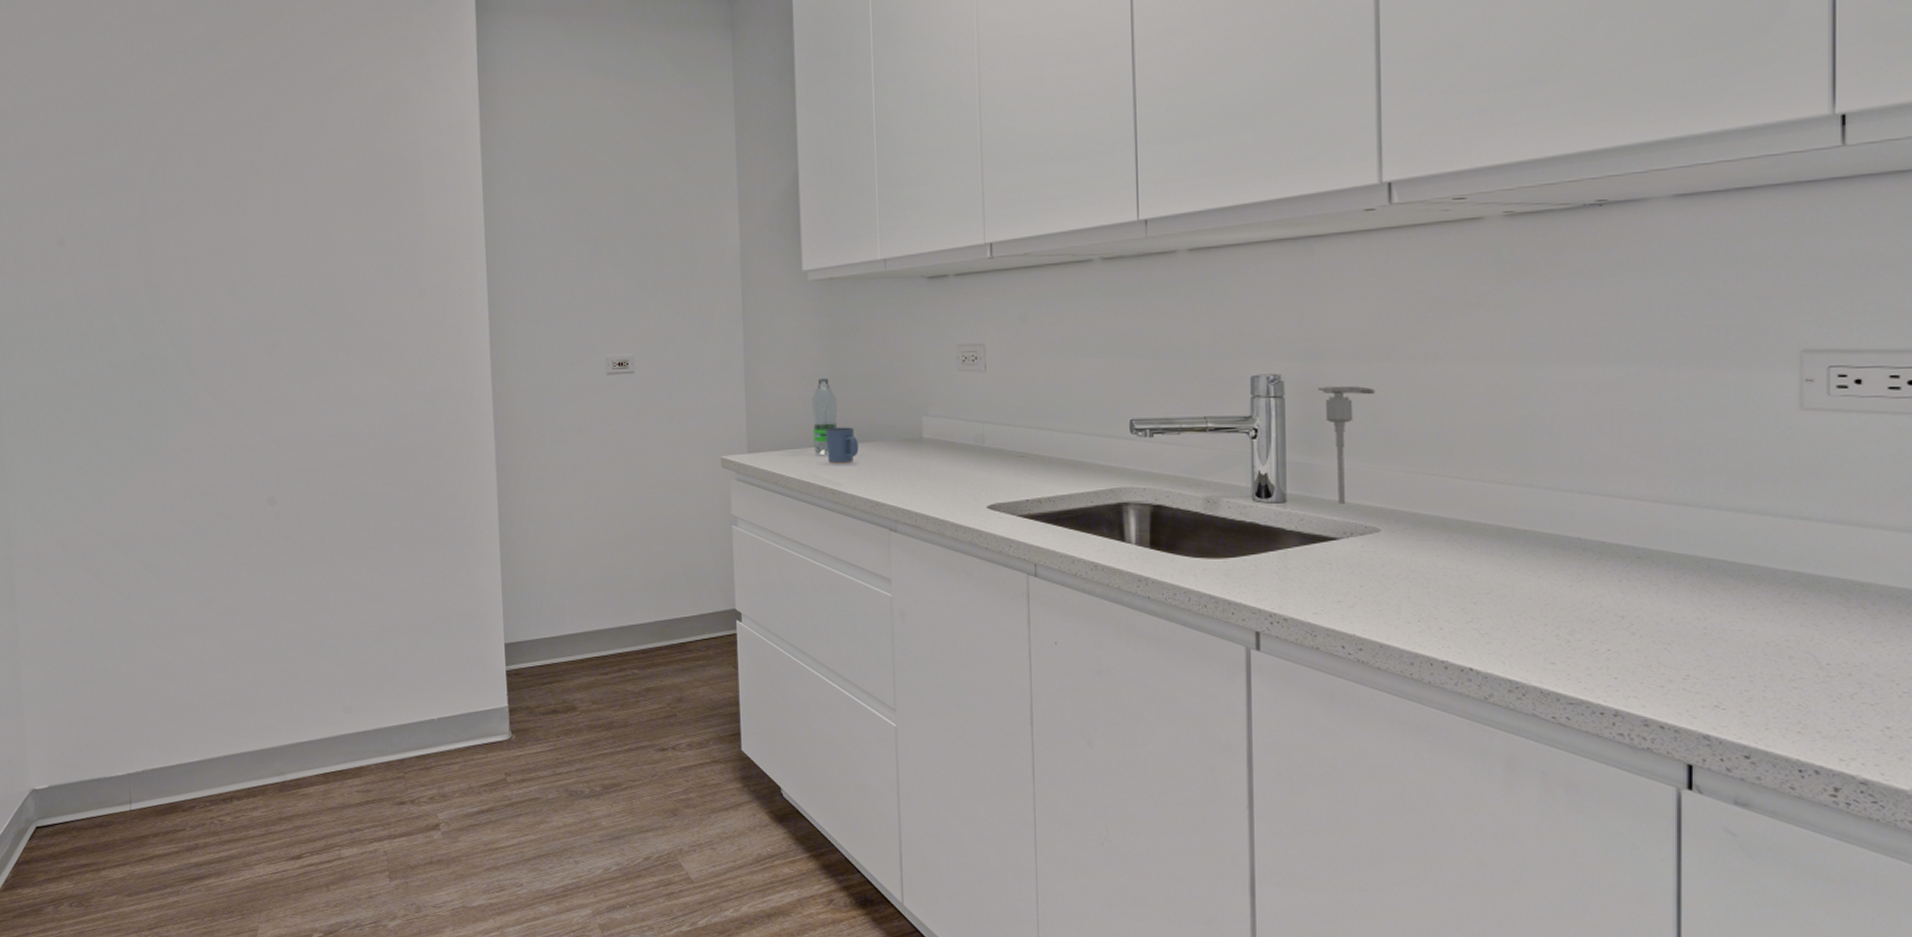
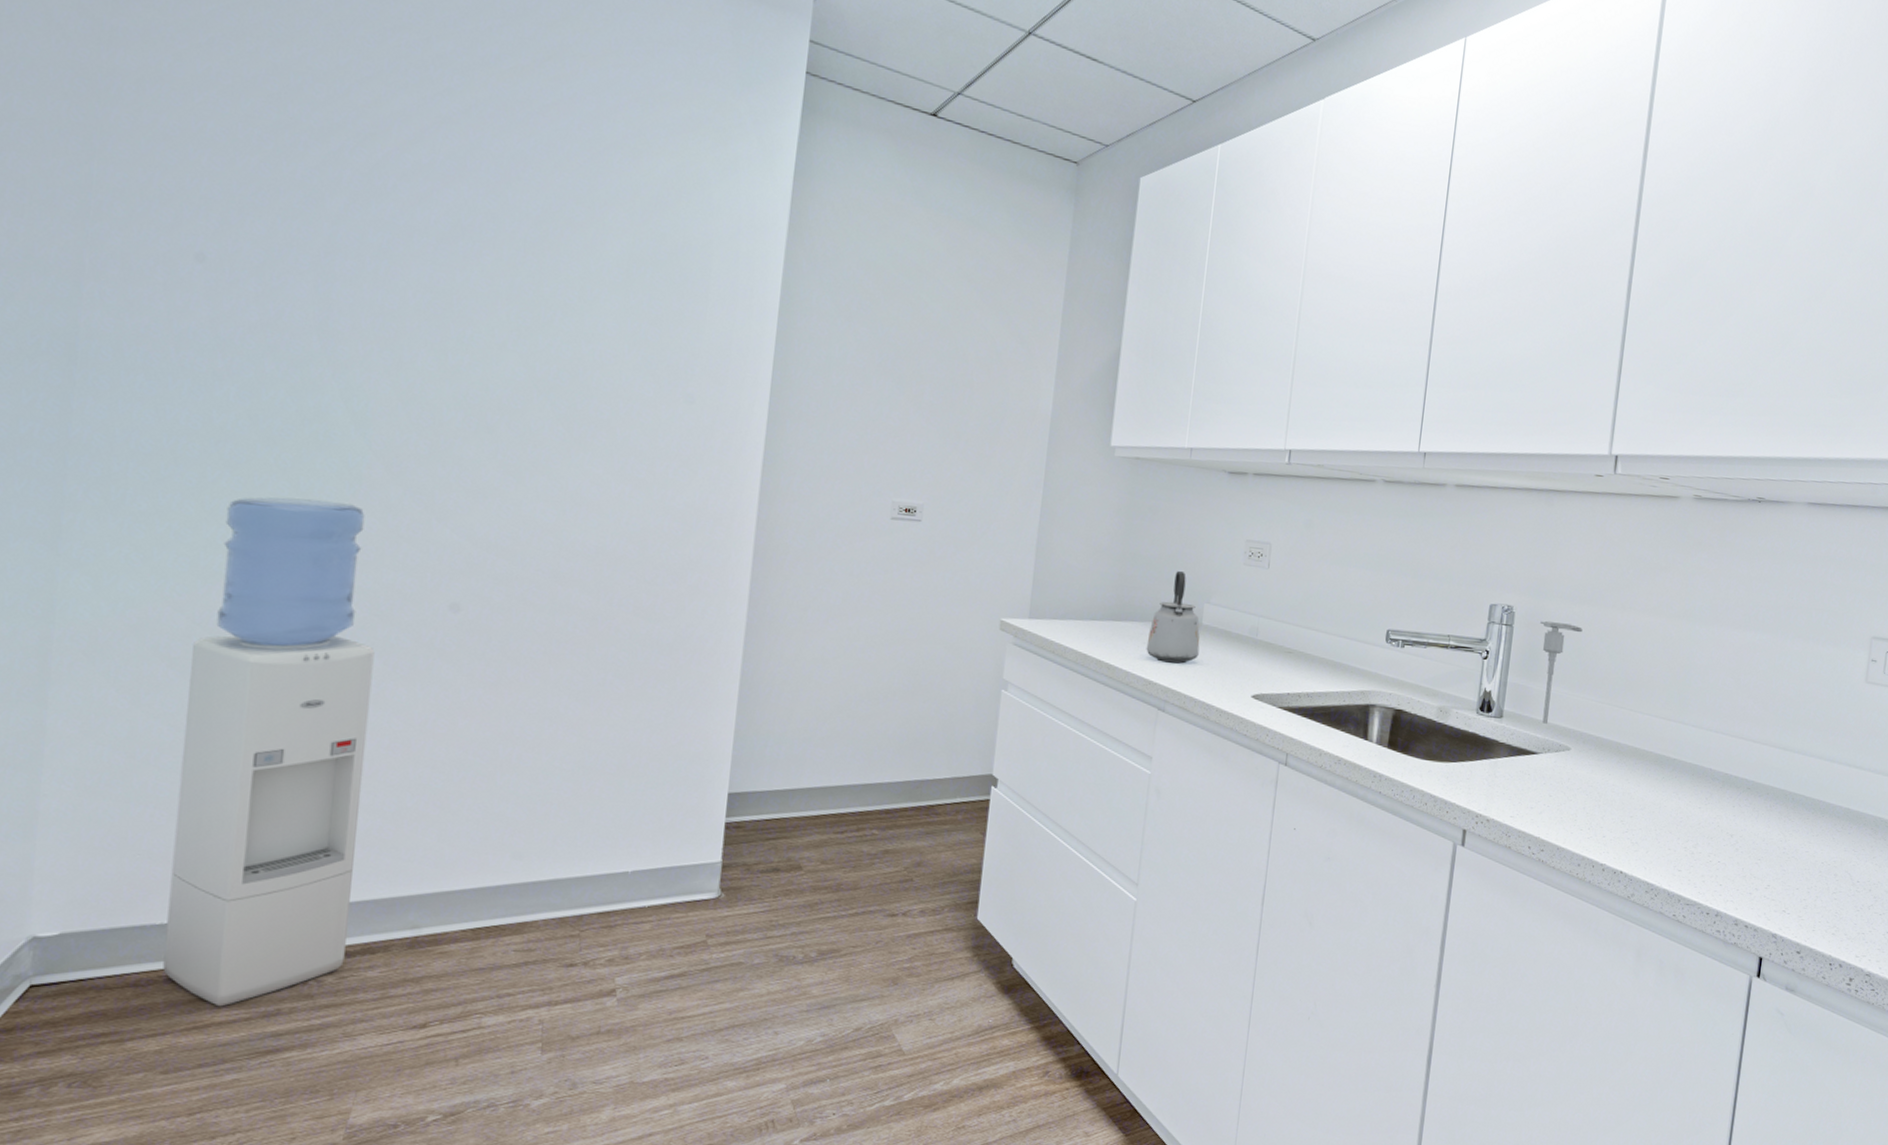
water cooler: none [99,423,236,843] -> present [162,496,375,1007]
bottle: present [812,378,838,456] -> none [1096,553,1126,630]
mug: present [825,427,859,465] -> none [1108,603,1141,641]
kettle: none [868,387,924,480] -> present [1146,571,1200,663]

